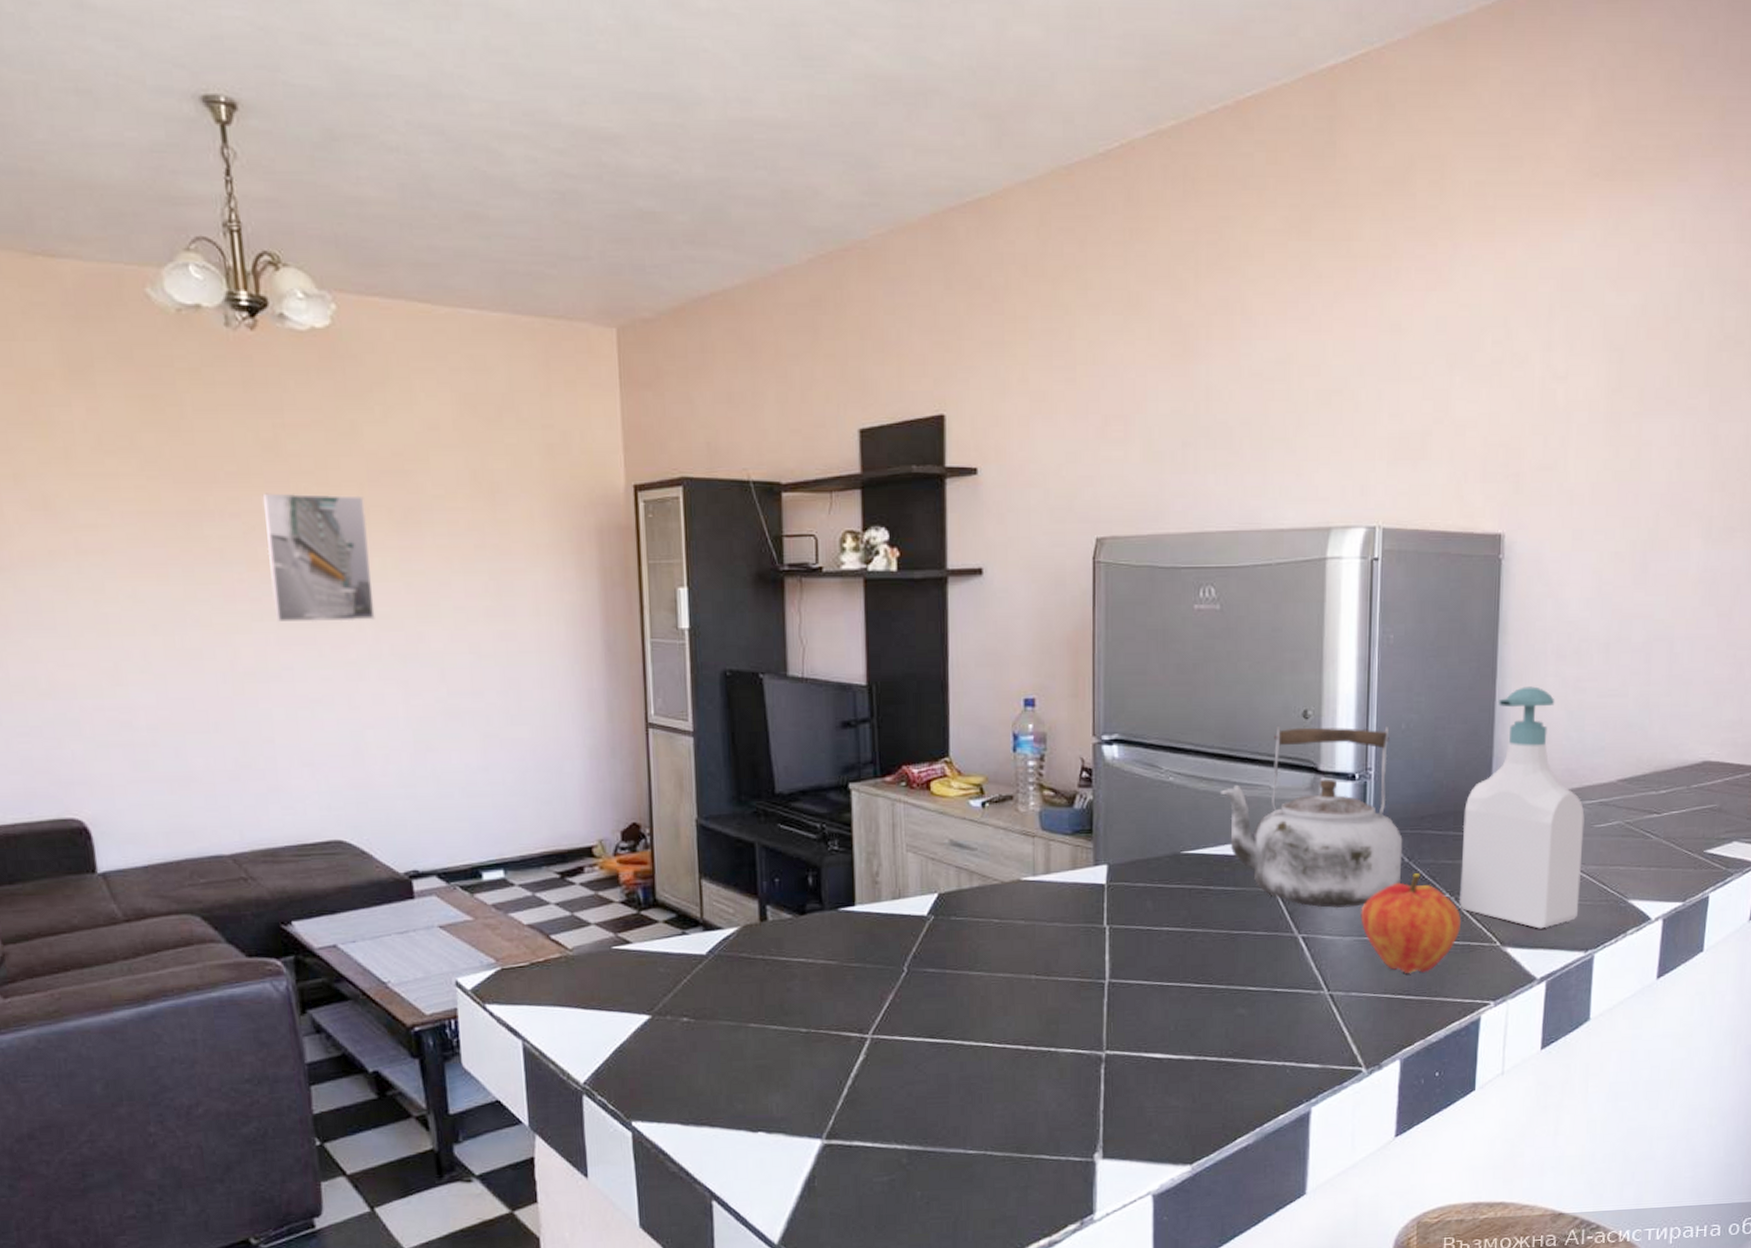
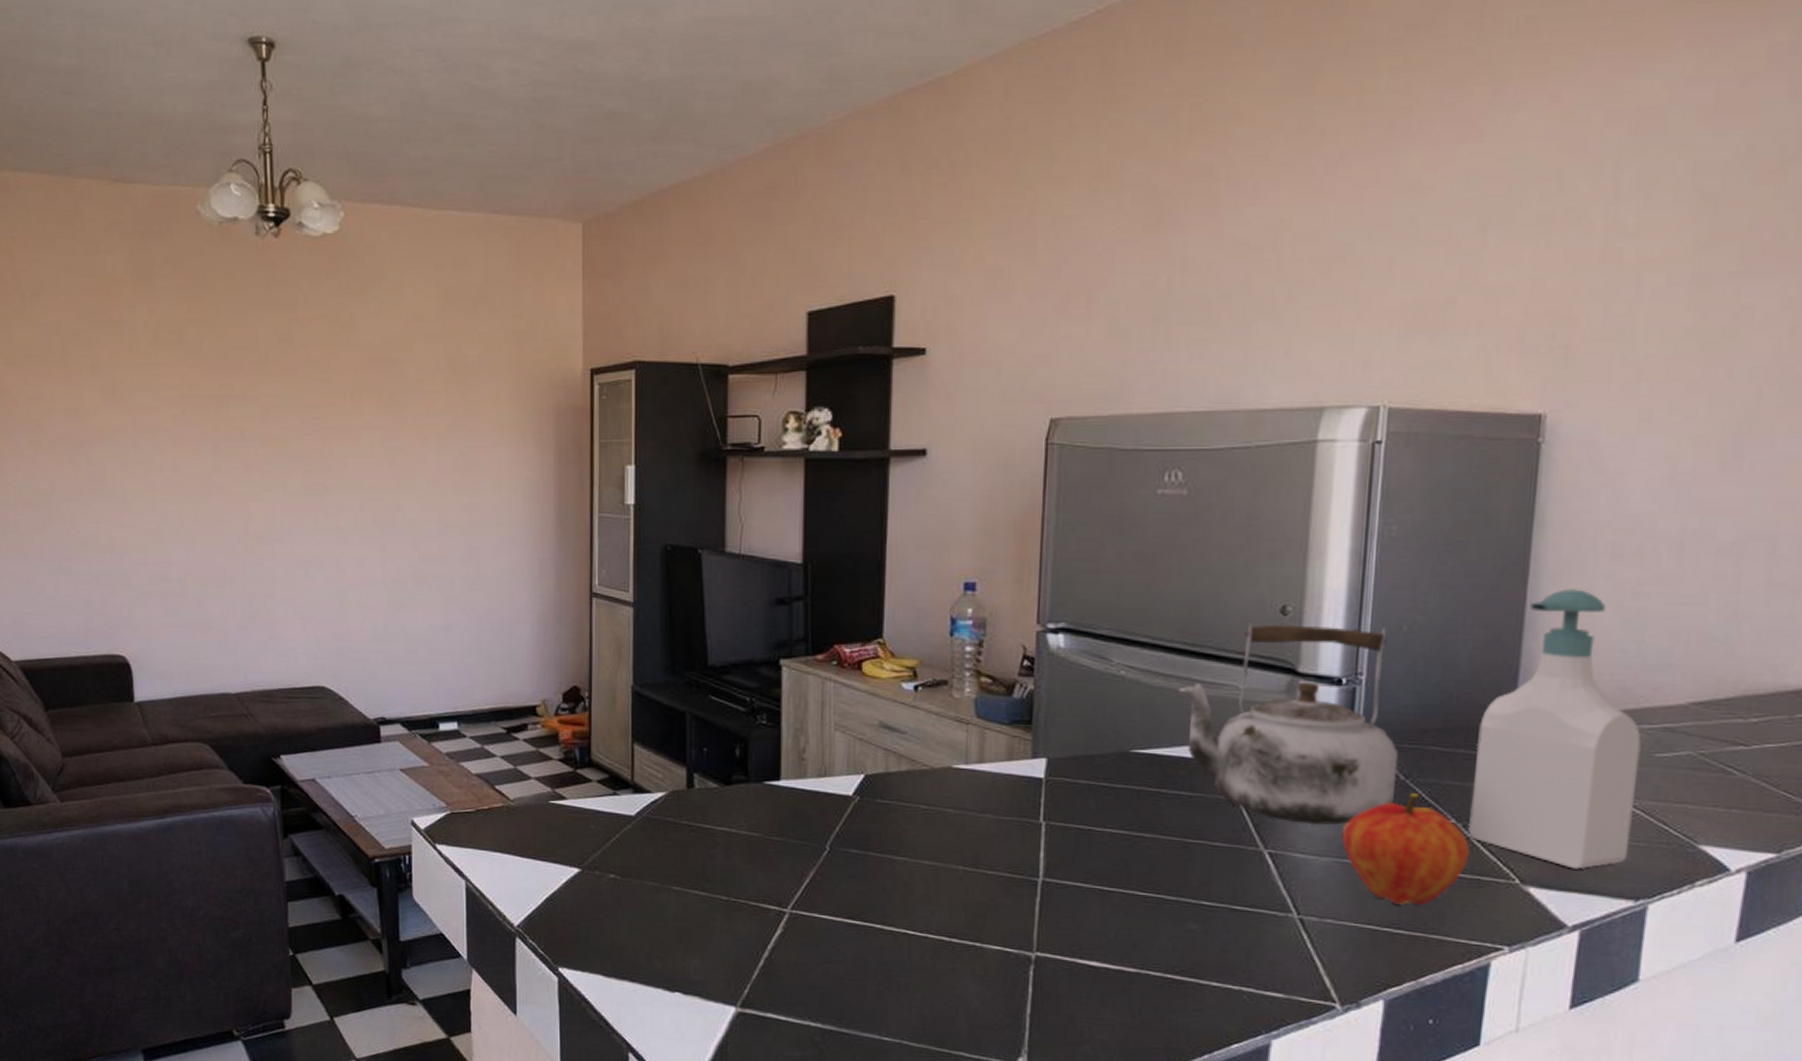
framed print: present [262,493,375,622] -> none [277,379,362,493]

